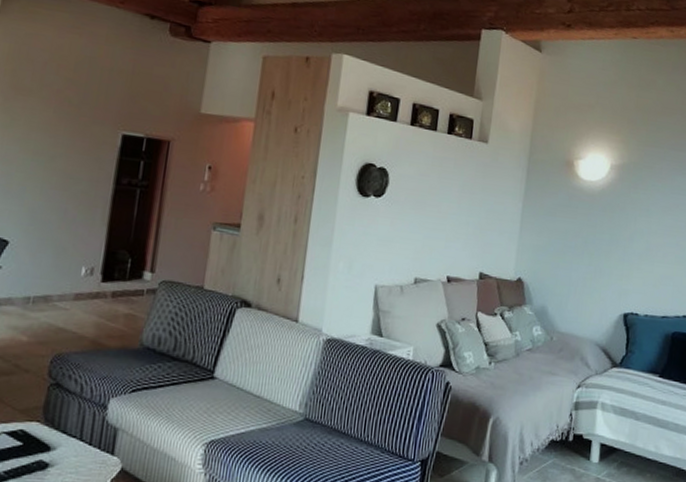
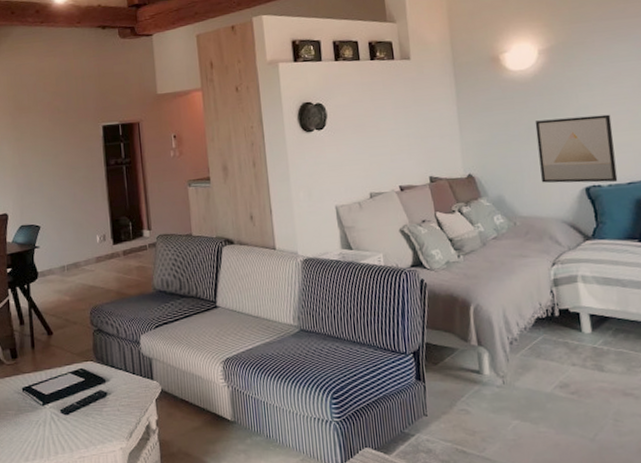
wall art: none [585,236,661,314] -> present [535,114,618,183]

